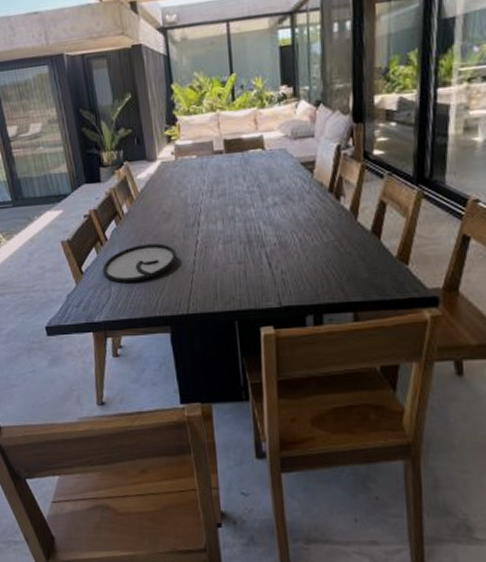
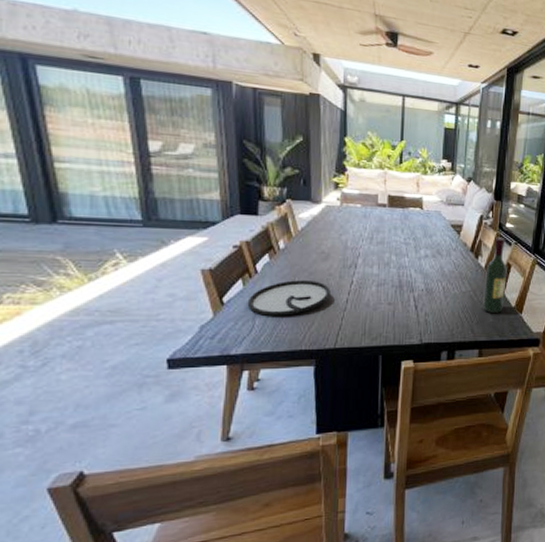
wine bottle: none [351,169,382,266] -> present [483,237,507,313]

